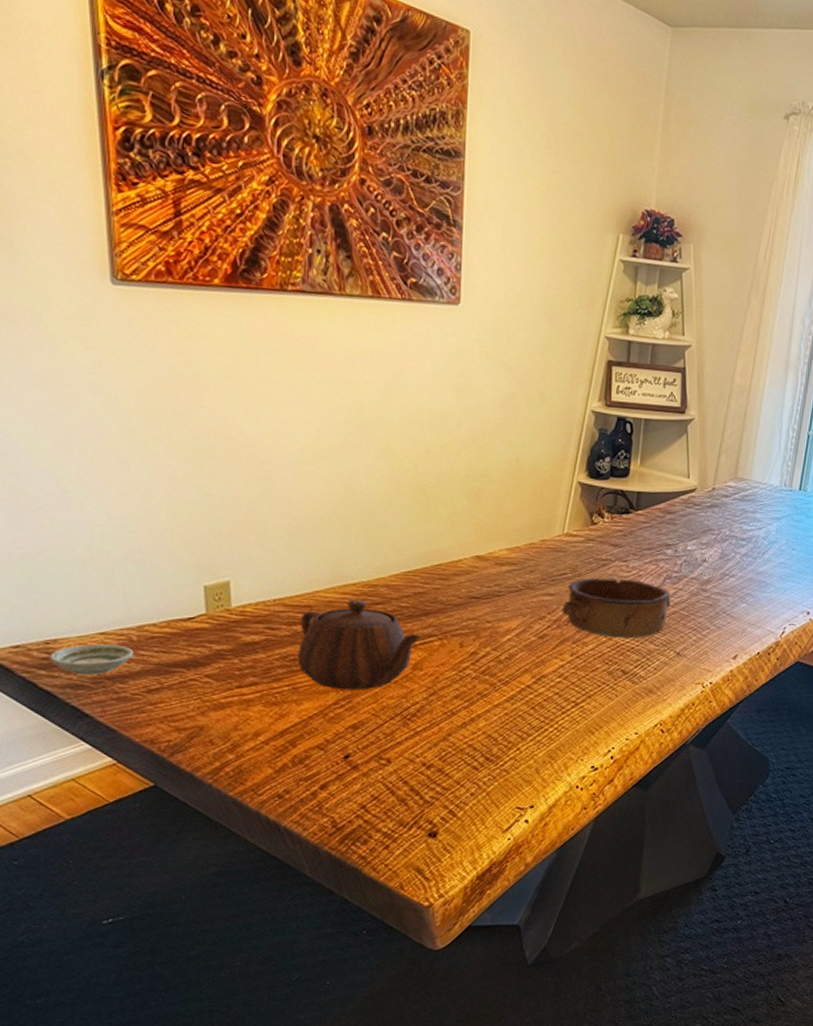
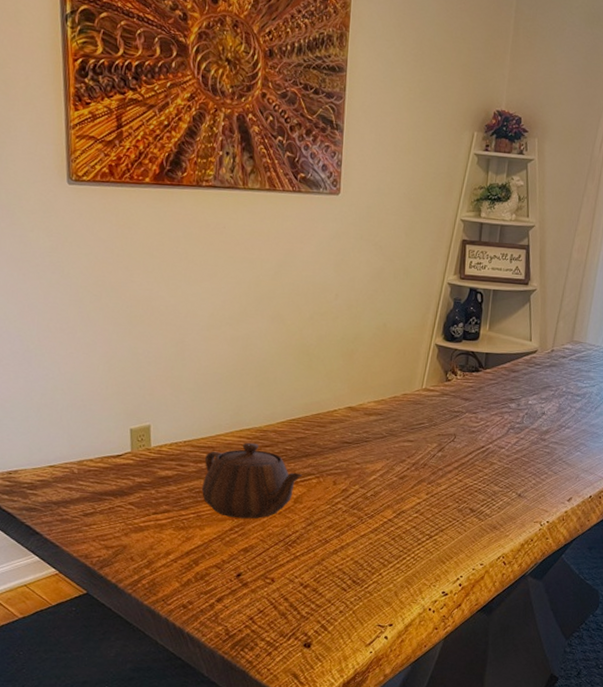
saucer: present [49,644,133,676] -> none [11,475,74,501]
bowl: present [561,577,671,639] -> none [419,427,514,481]

